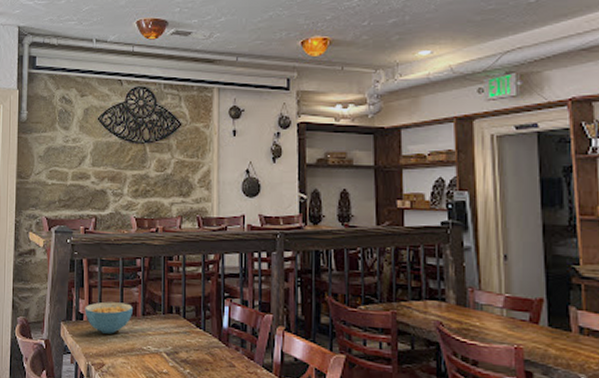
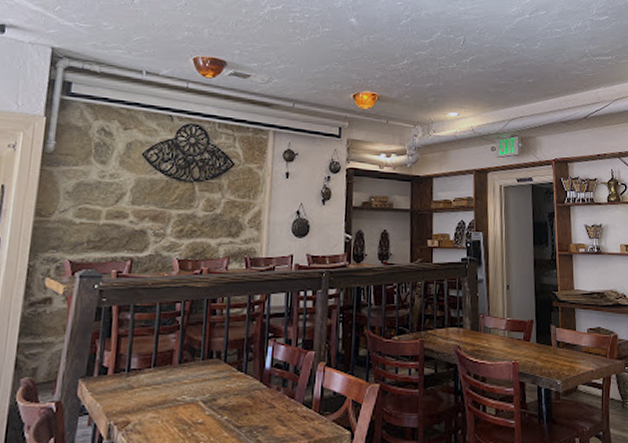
cereal bowl: present [84,301,133,334] -> none [110,351,168,387]

